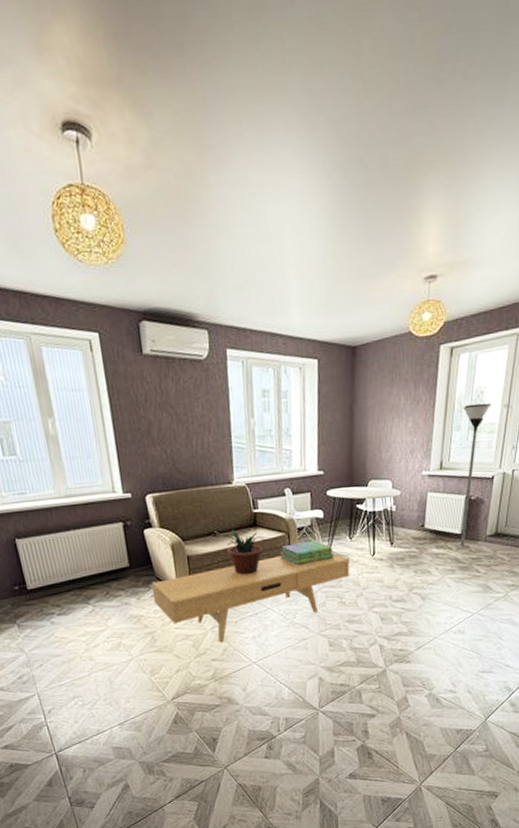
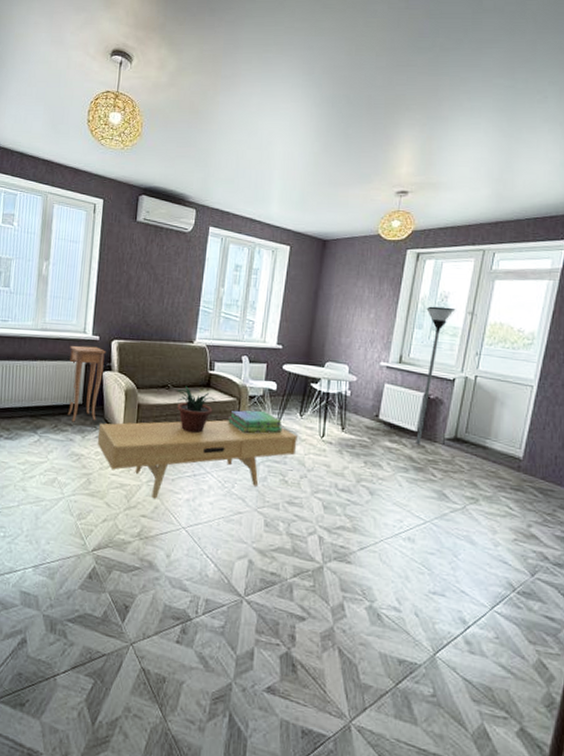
side table: none [101,505,148,586] -> present [67,346,106,422]

